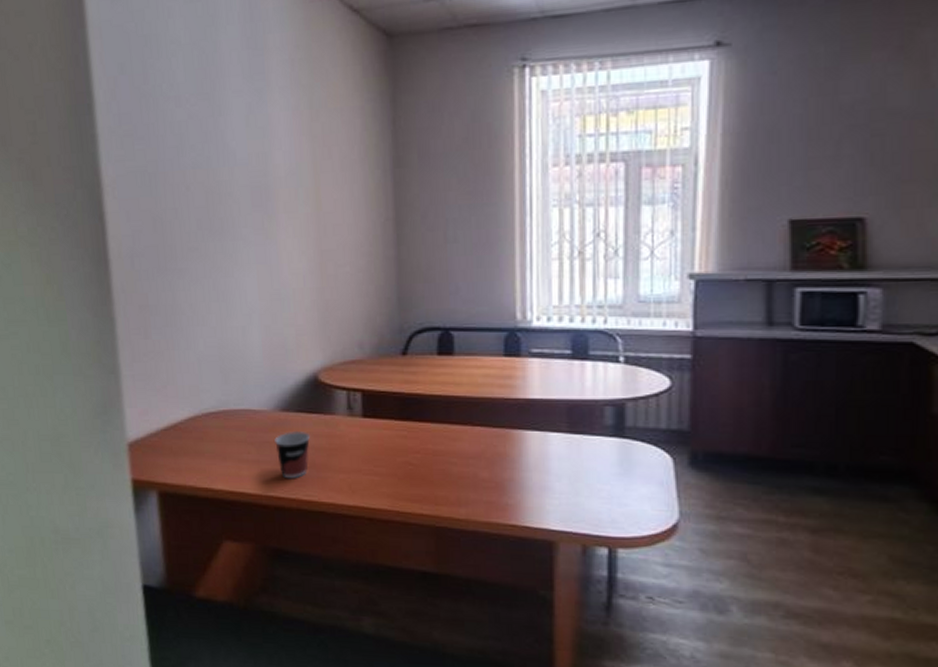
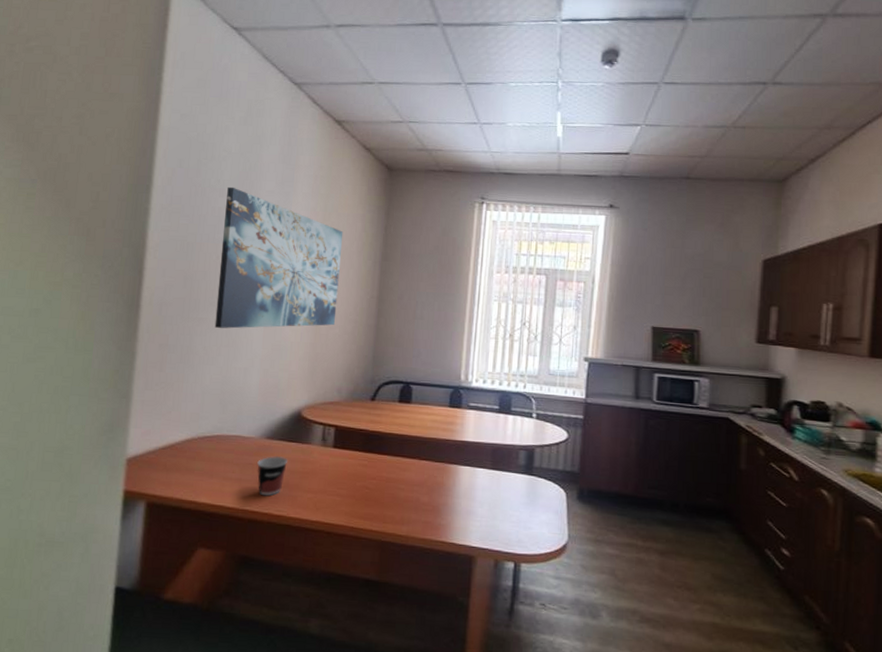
wall art: none [184,91,344,279] -> present [214,186,344,329]

